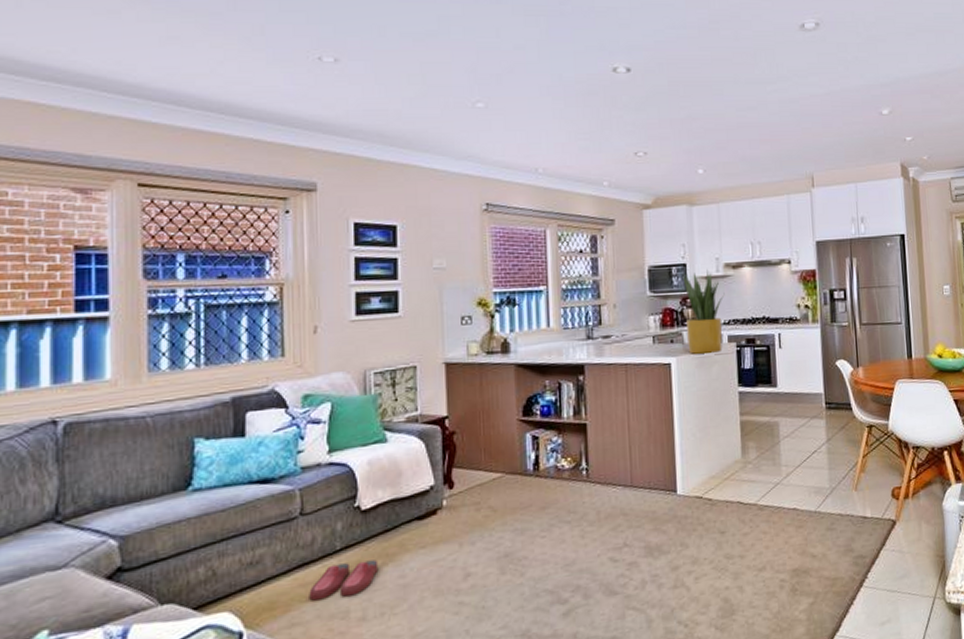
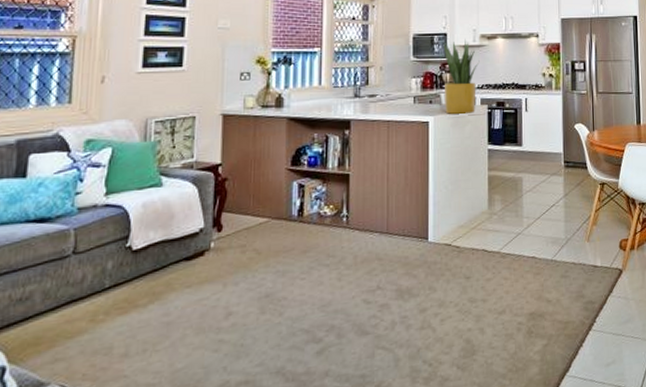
slippers: present [309,559,379,601] -> none [74,298,145,337]

